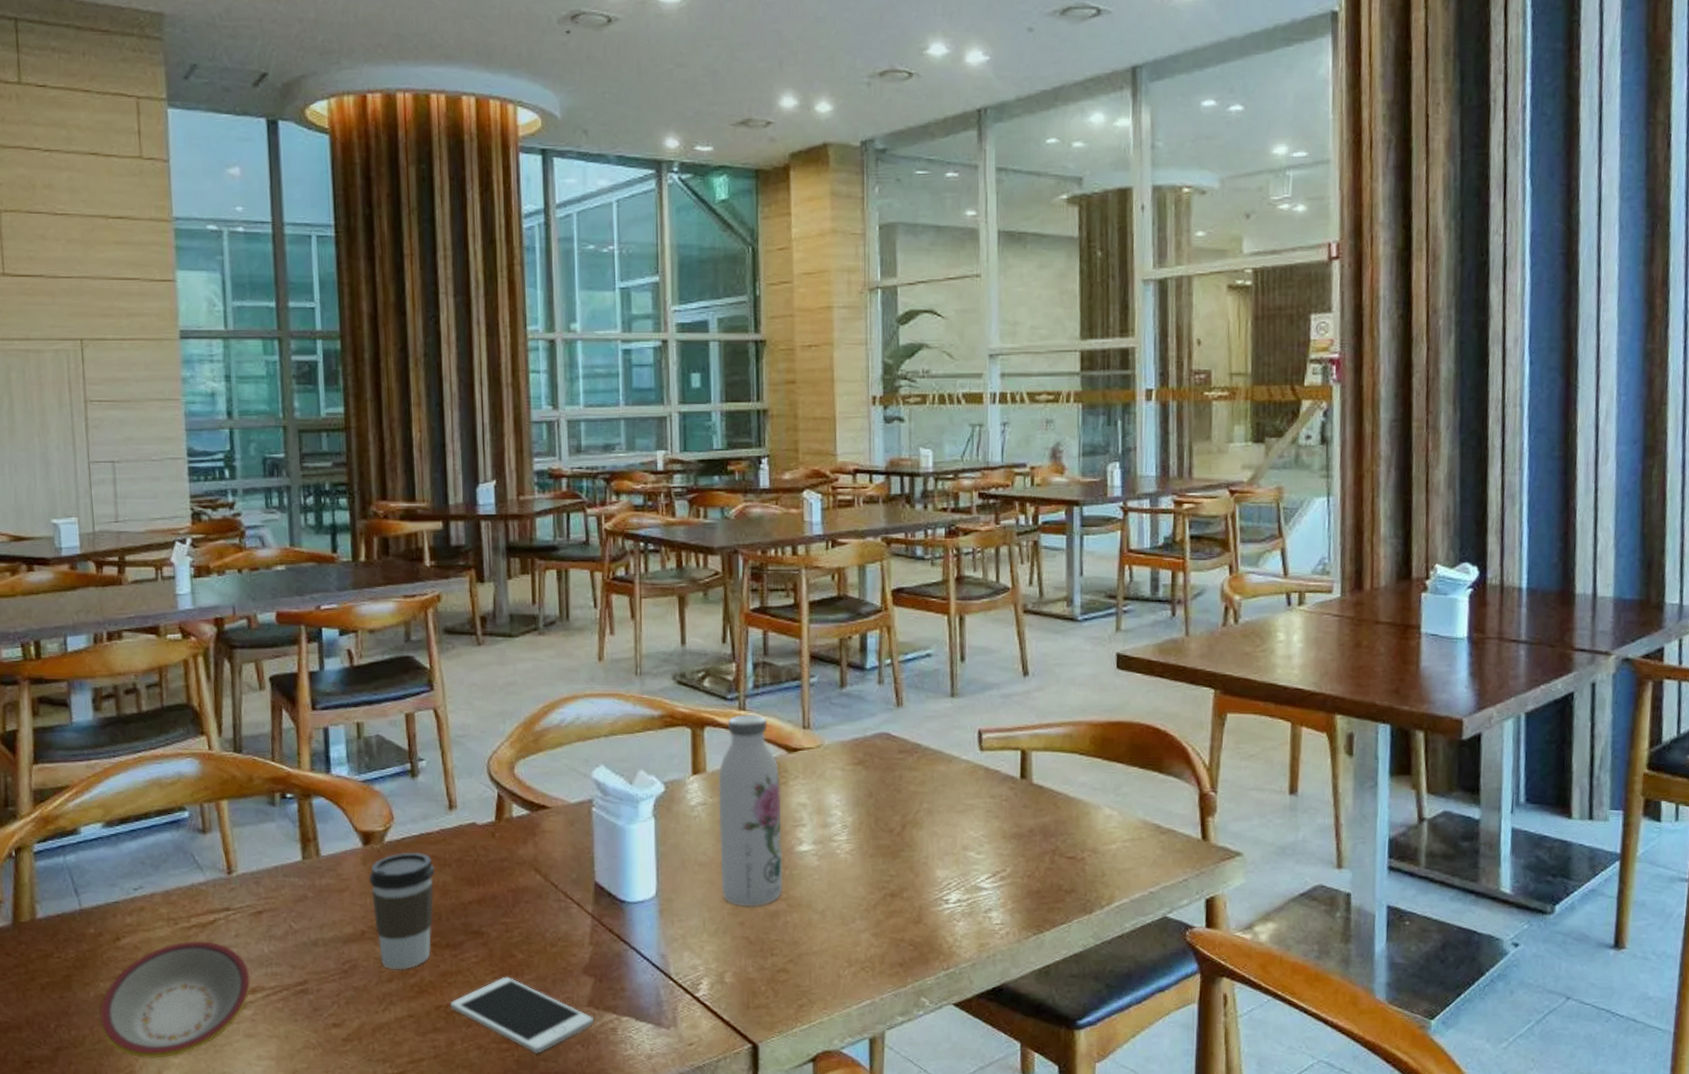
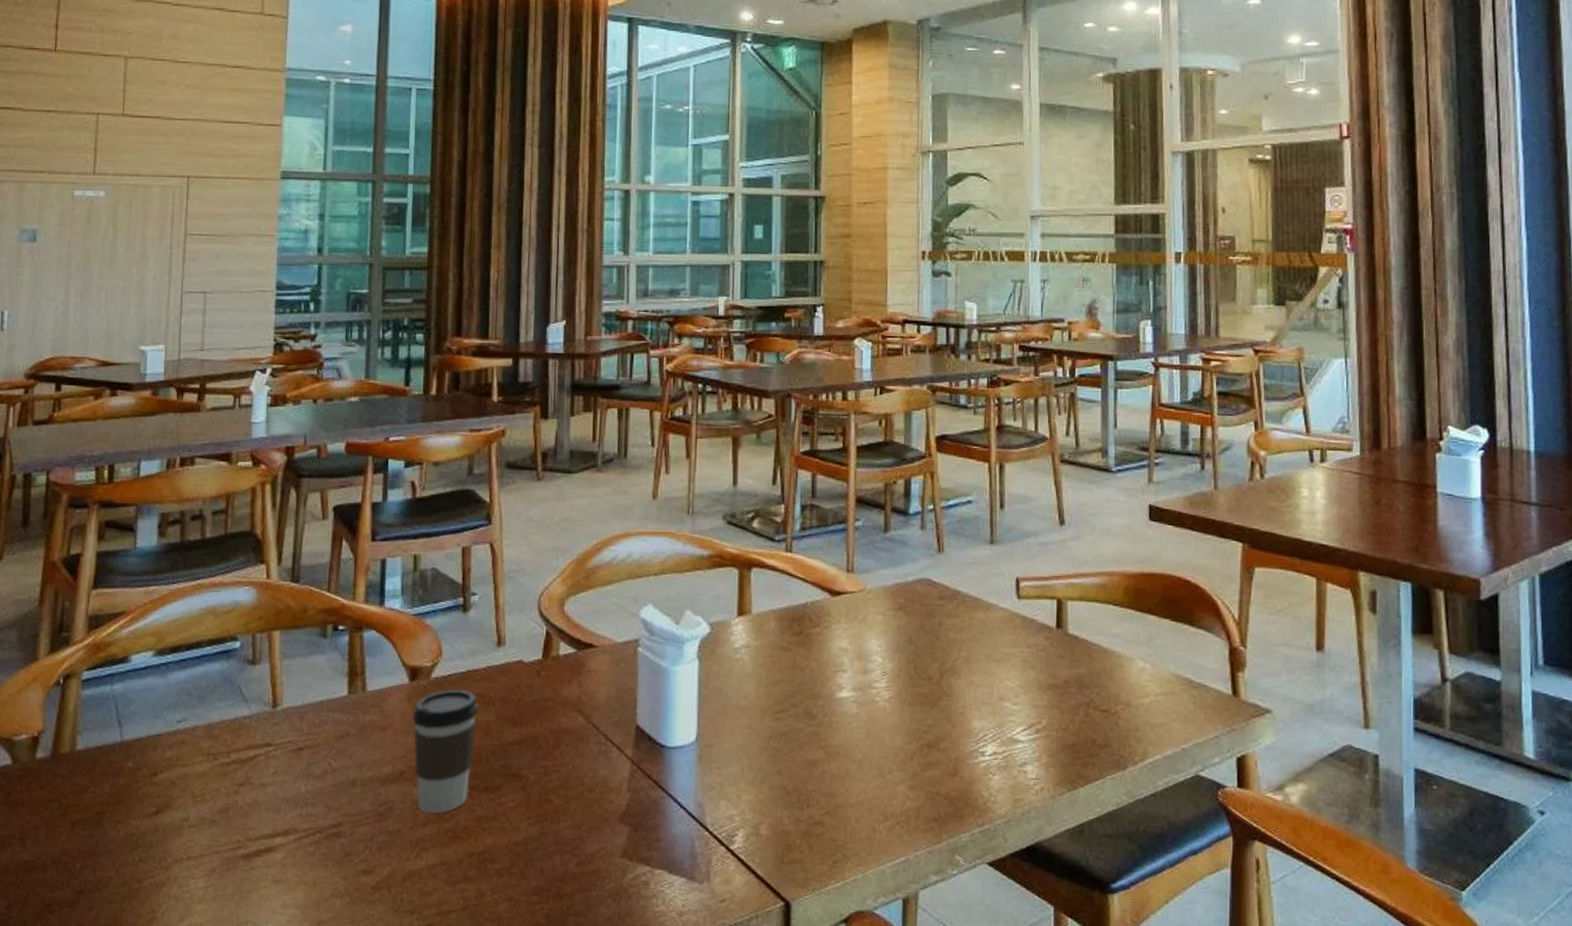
plate: present [99,940,251,1058] -> none [127,777,284,904]
cell phone: present [451,976,595,1054] -> none [484,823,627,908]
water bottle: present [718,715,783,907] -> none [761,556,824,755]

